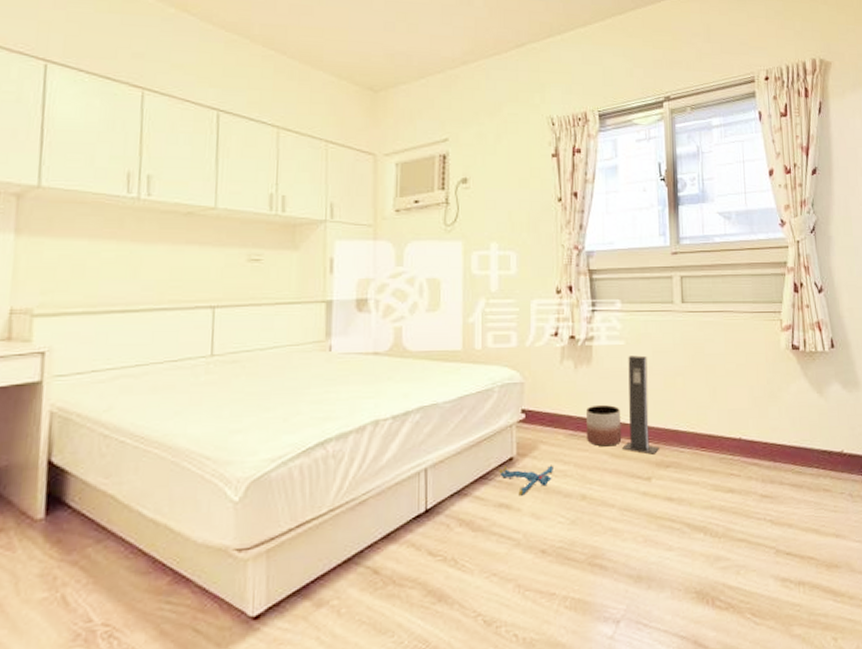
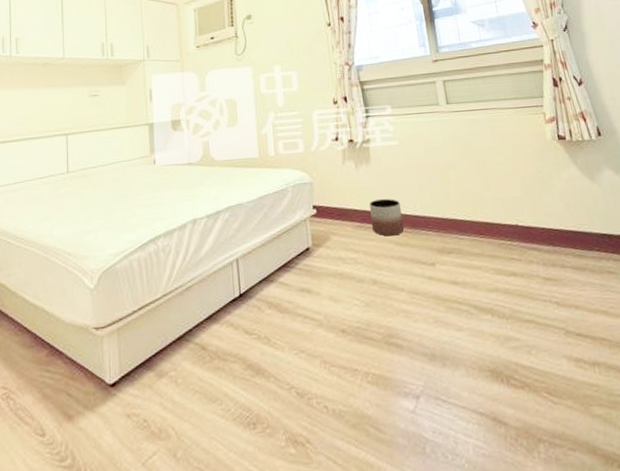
plush toy: present [499,465,553,496] -> none [298,253,346,281]
speaker: present [622,355,659,455] -> none [402,153,440,242]

